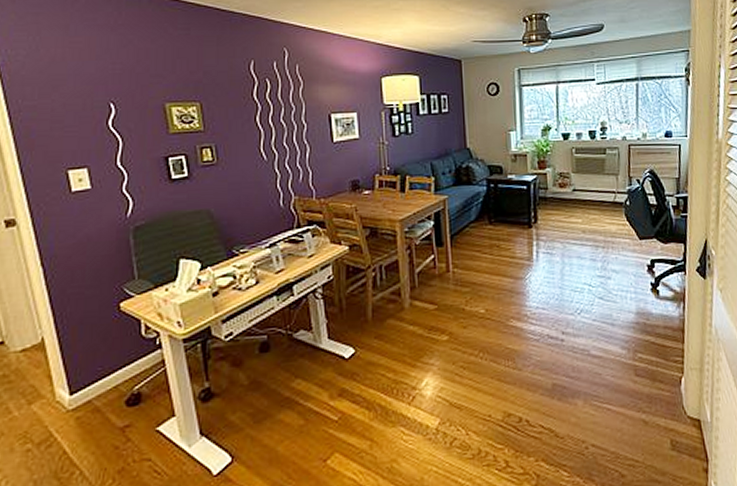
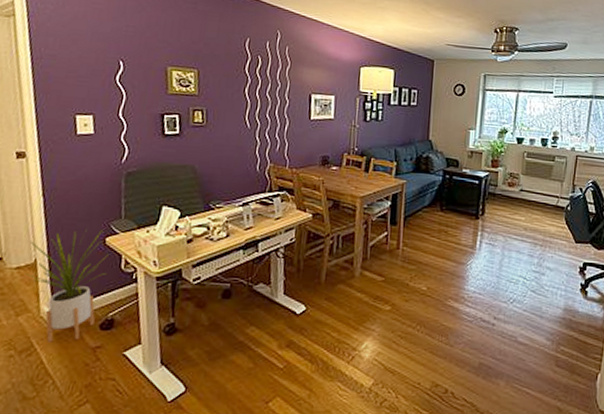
house plant: none [33,295,126,429] -> present [25,230,109,342]

